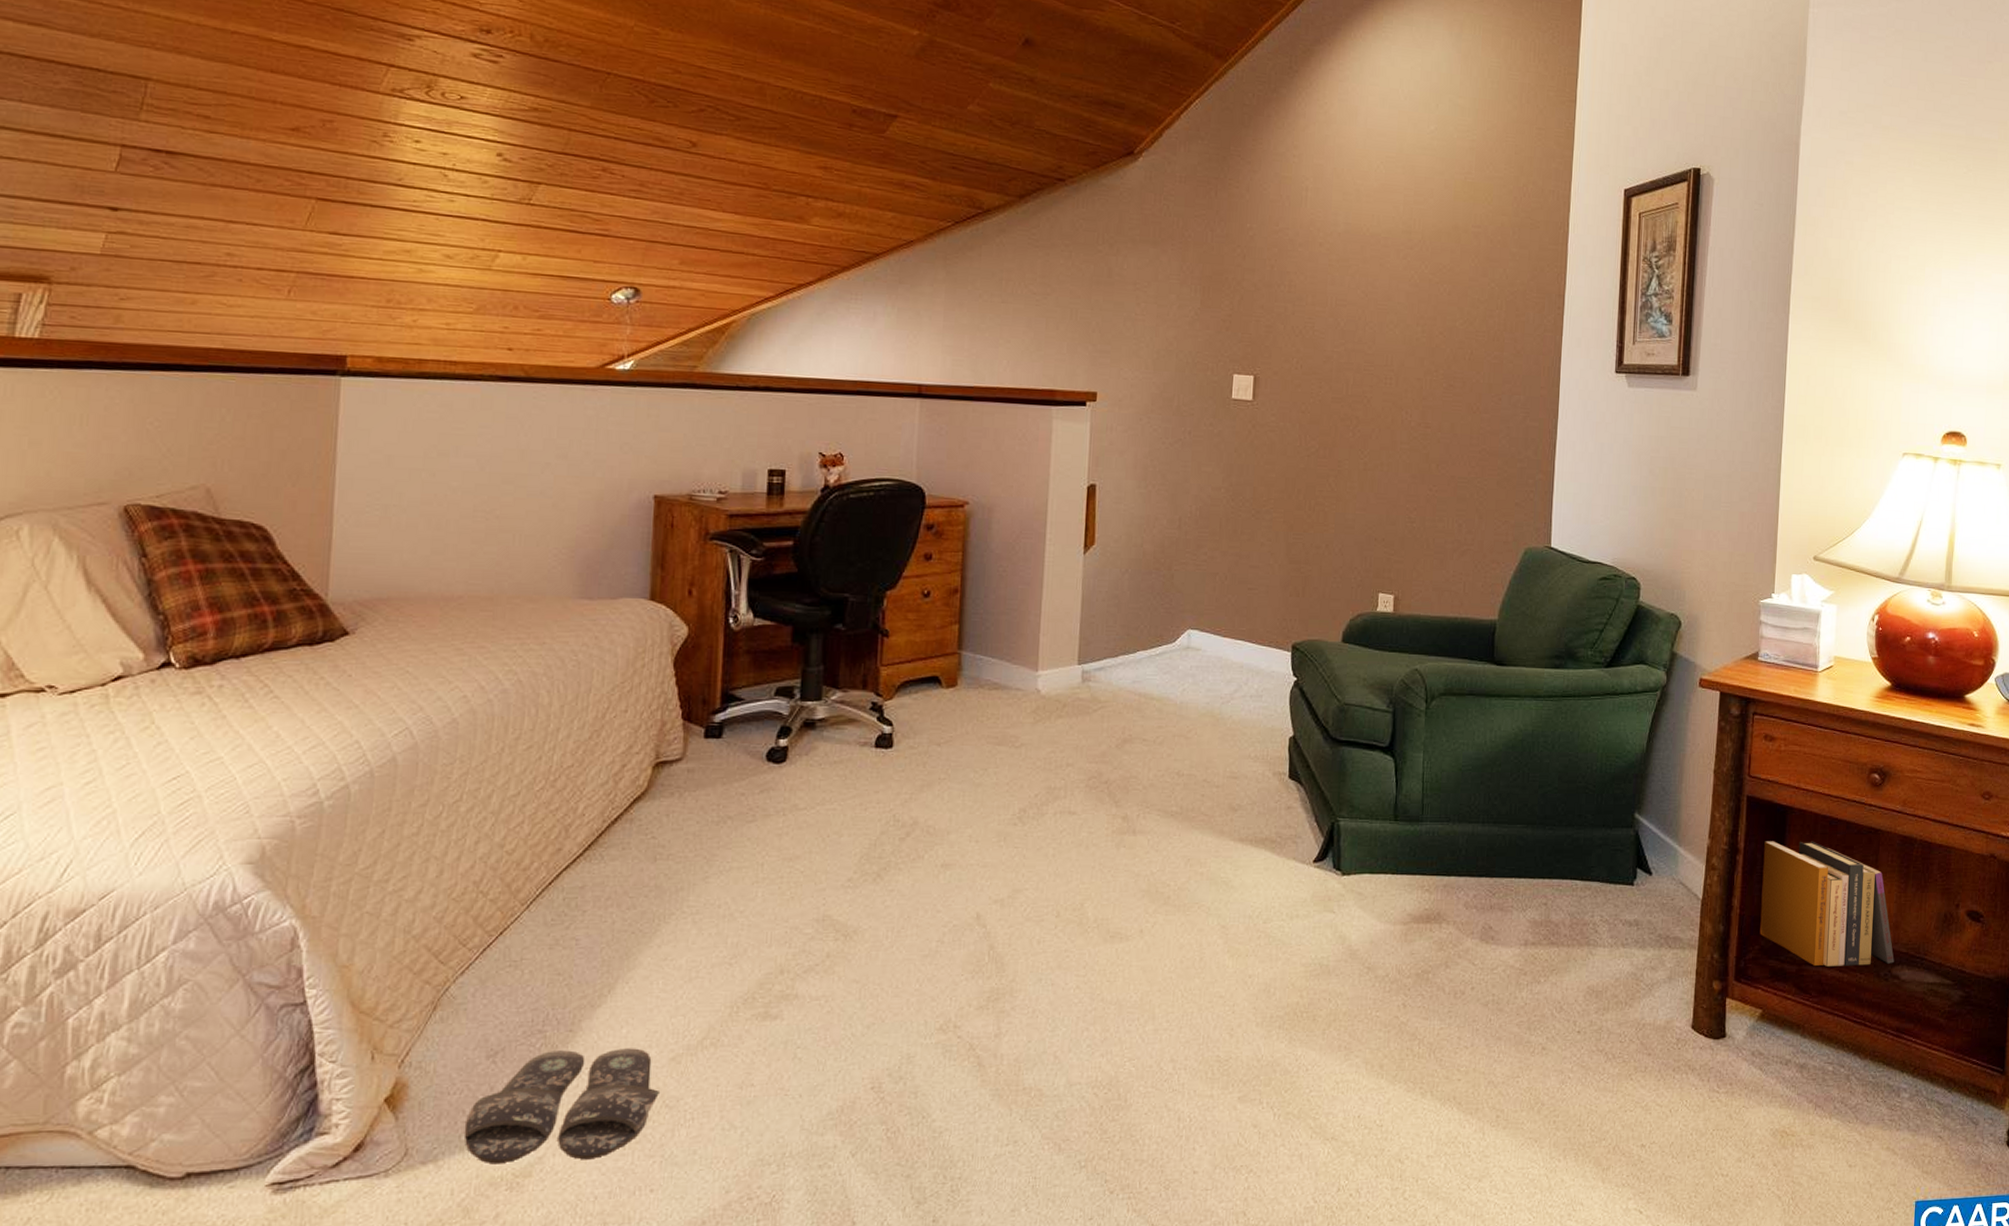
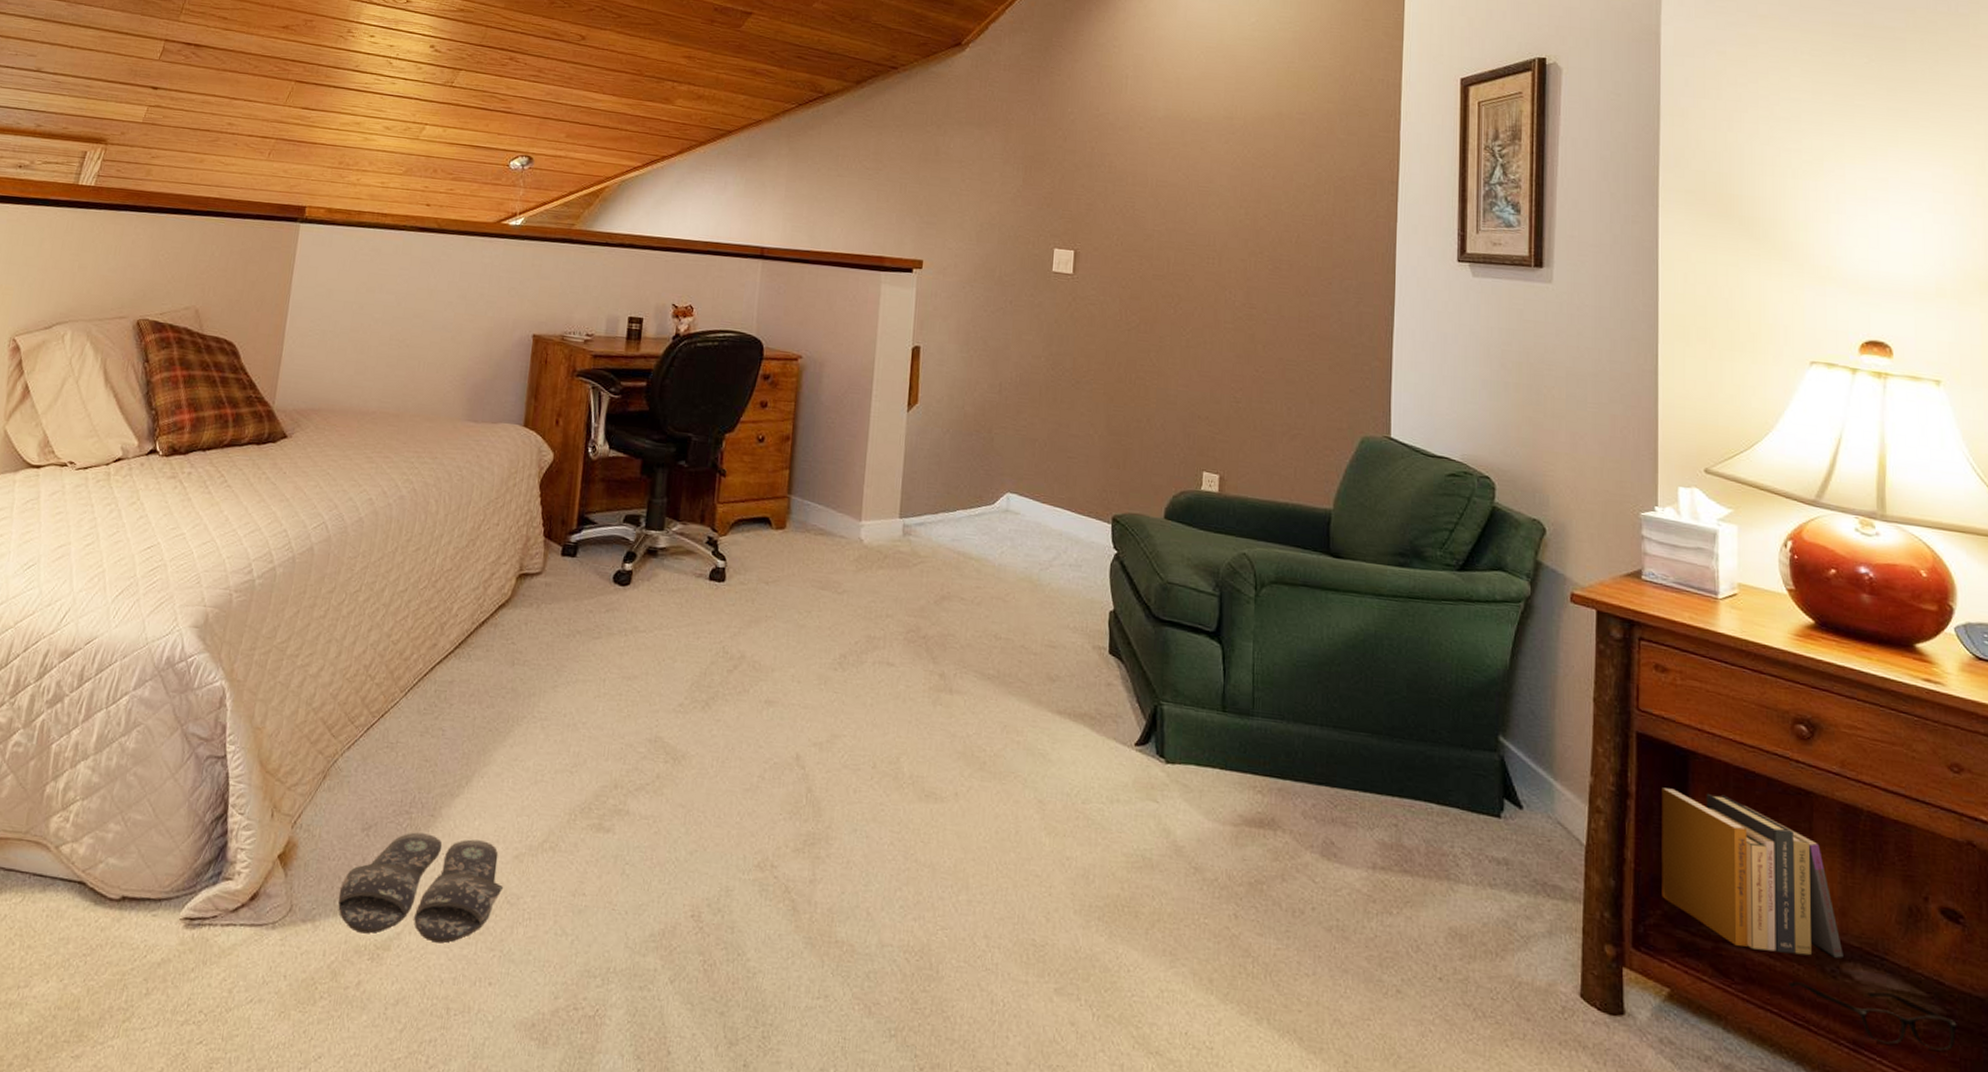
eyeglasses: none [1851,986,1972,1027] -> present [1787,981,1957,1051]

